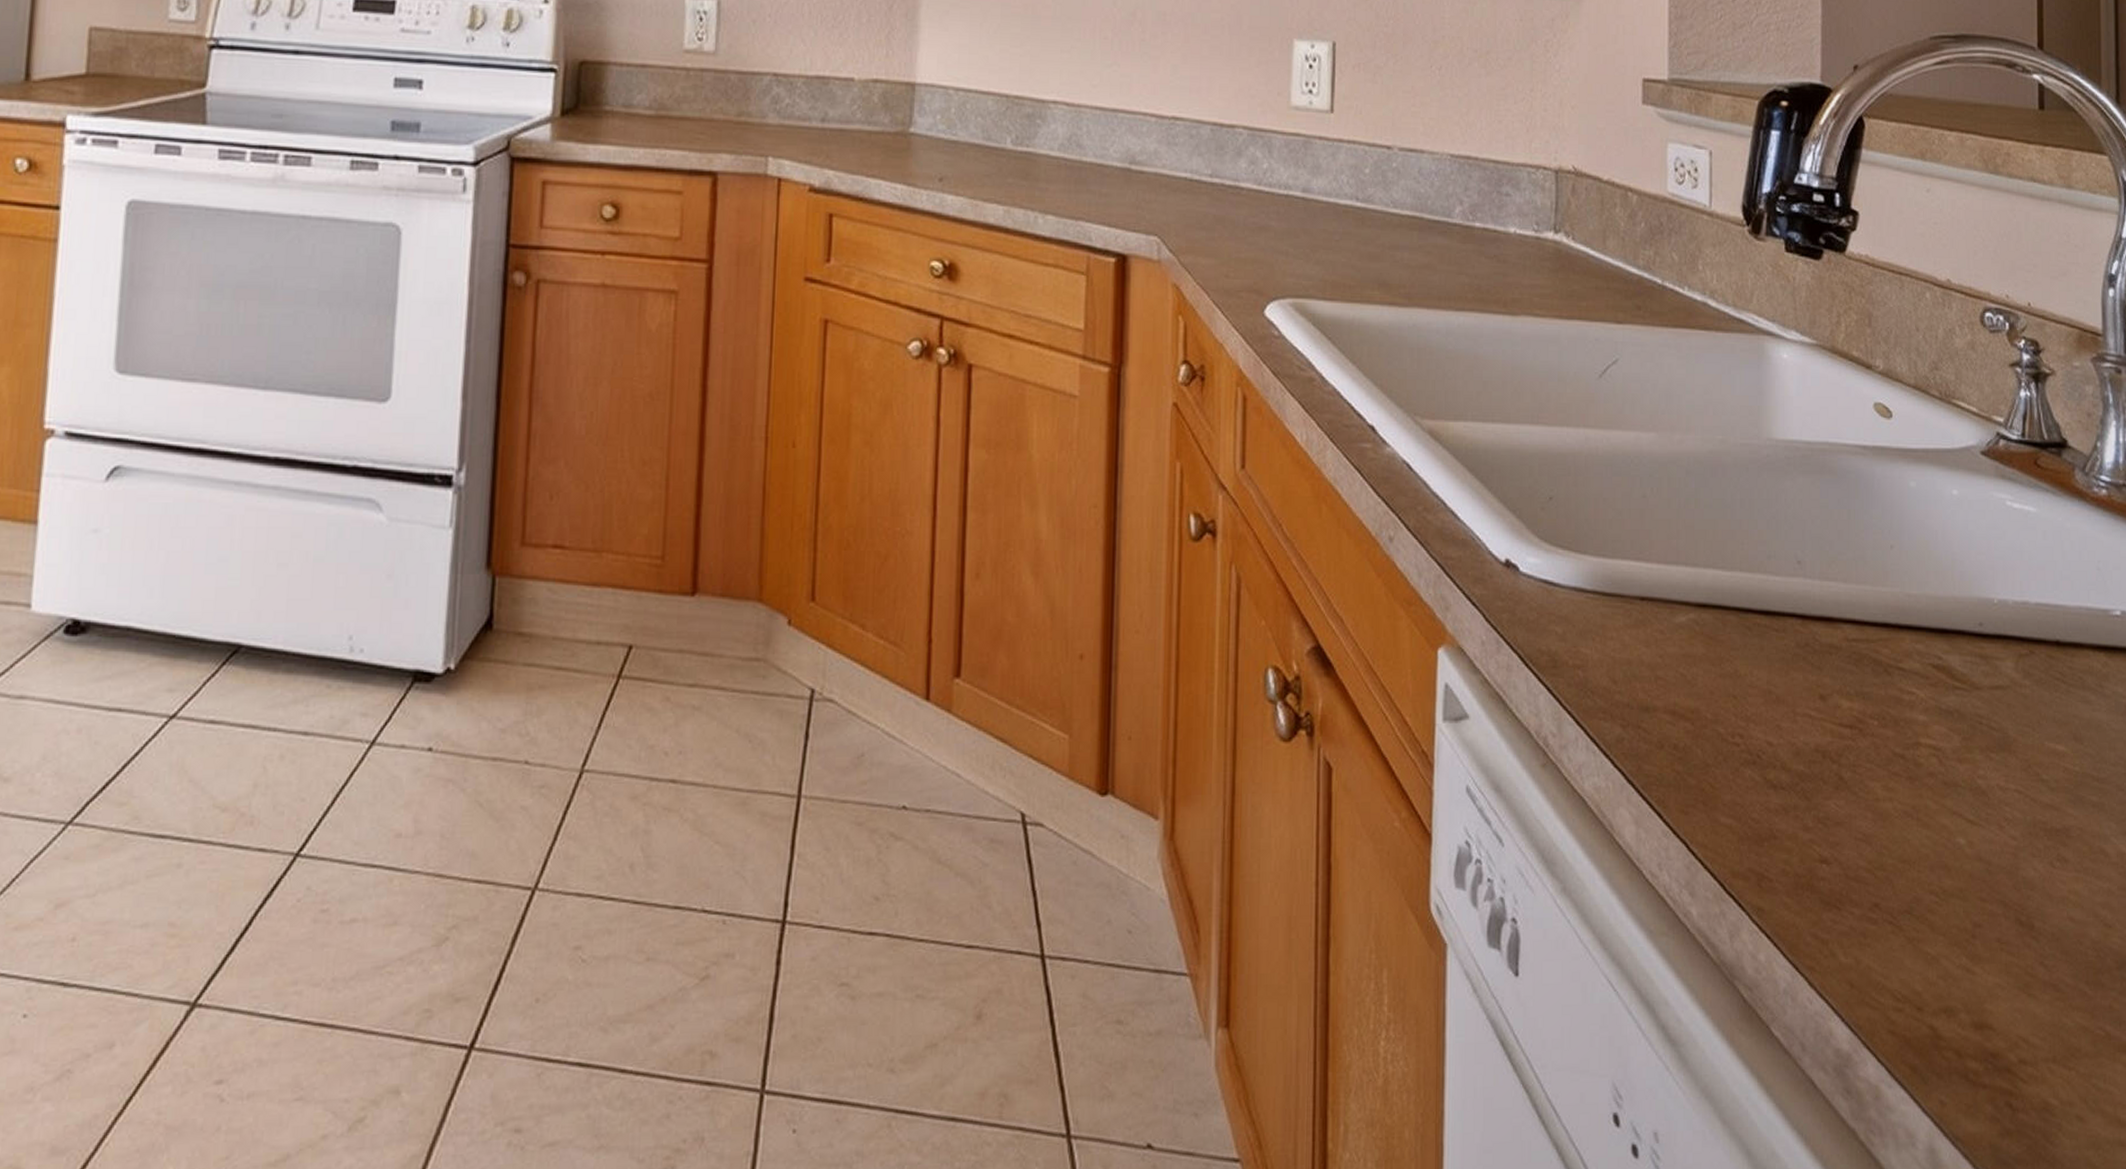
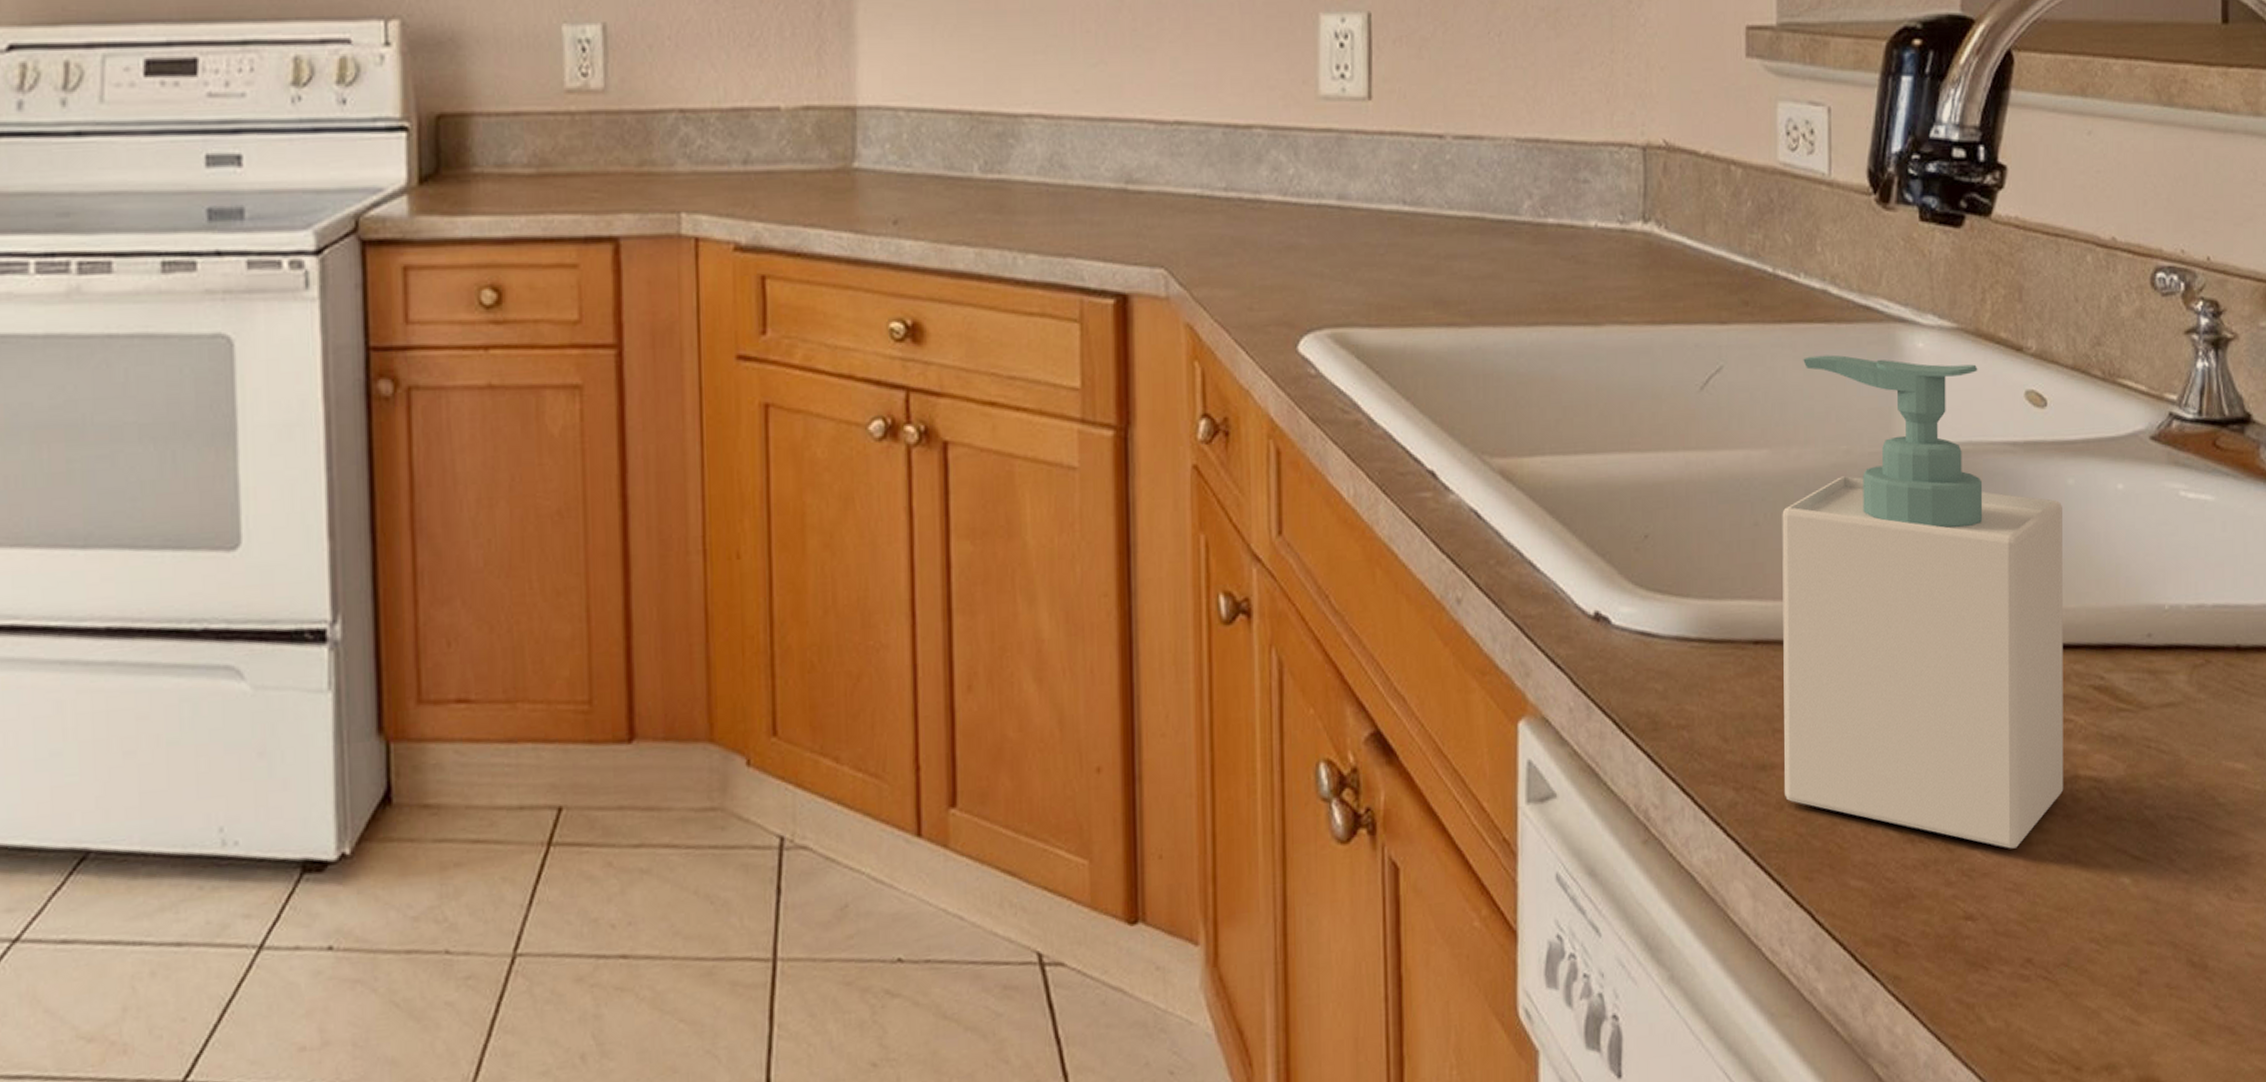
soap bottle: none [1665,357,1907,803] -> present [1782,354,2064,849]

